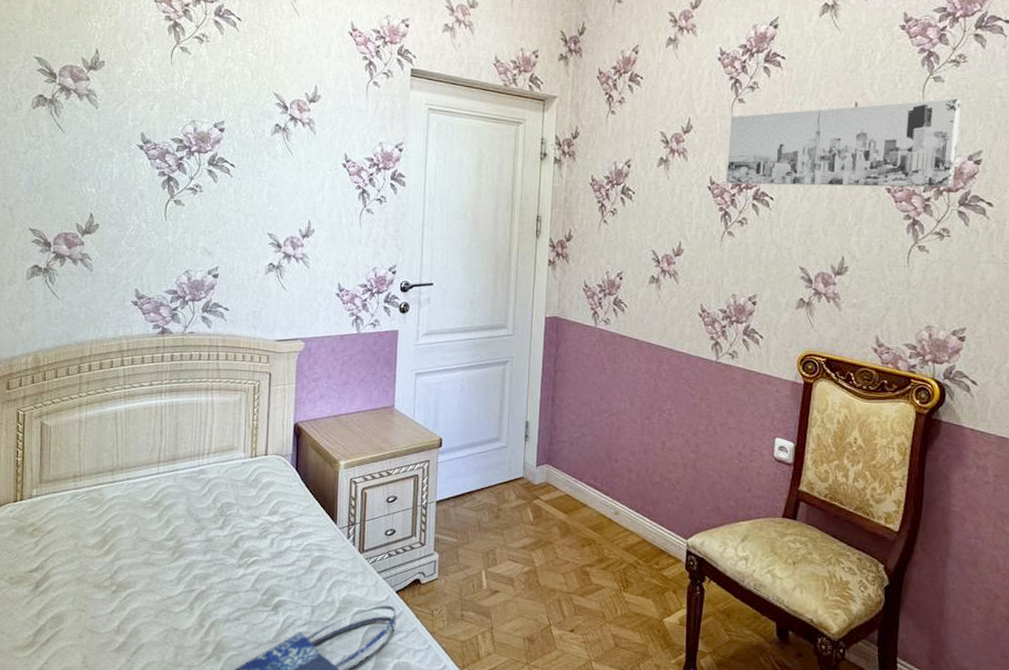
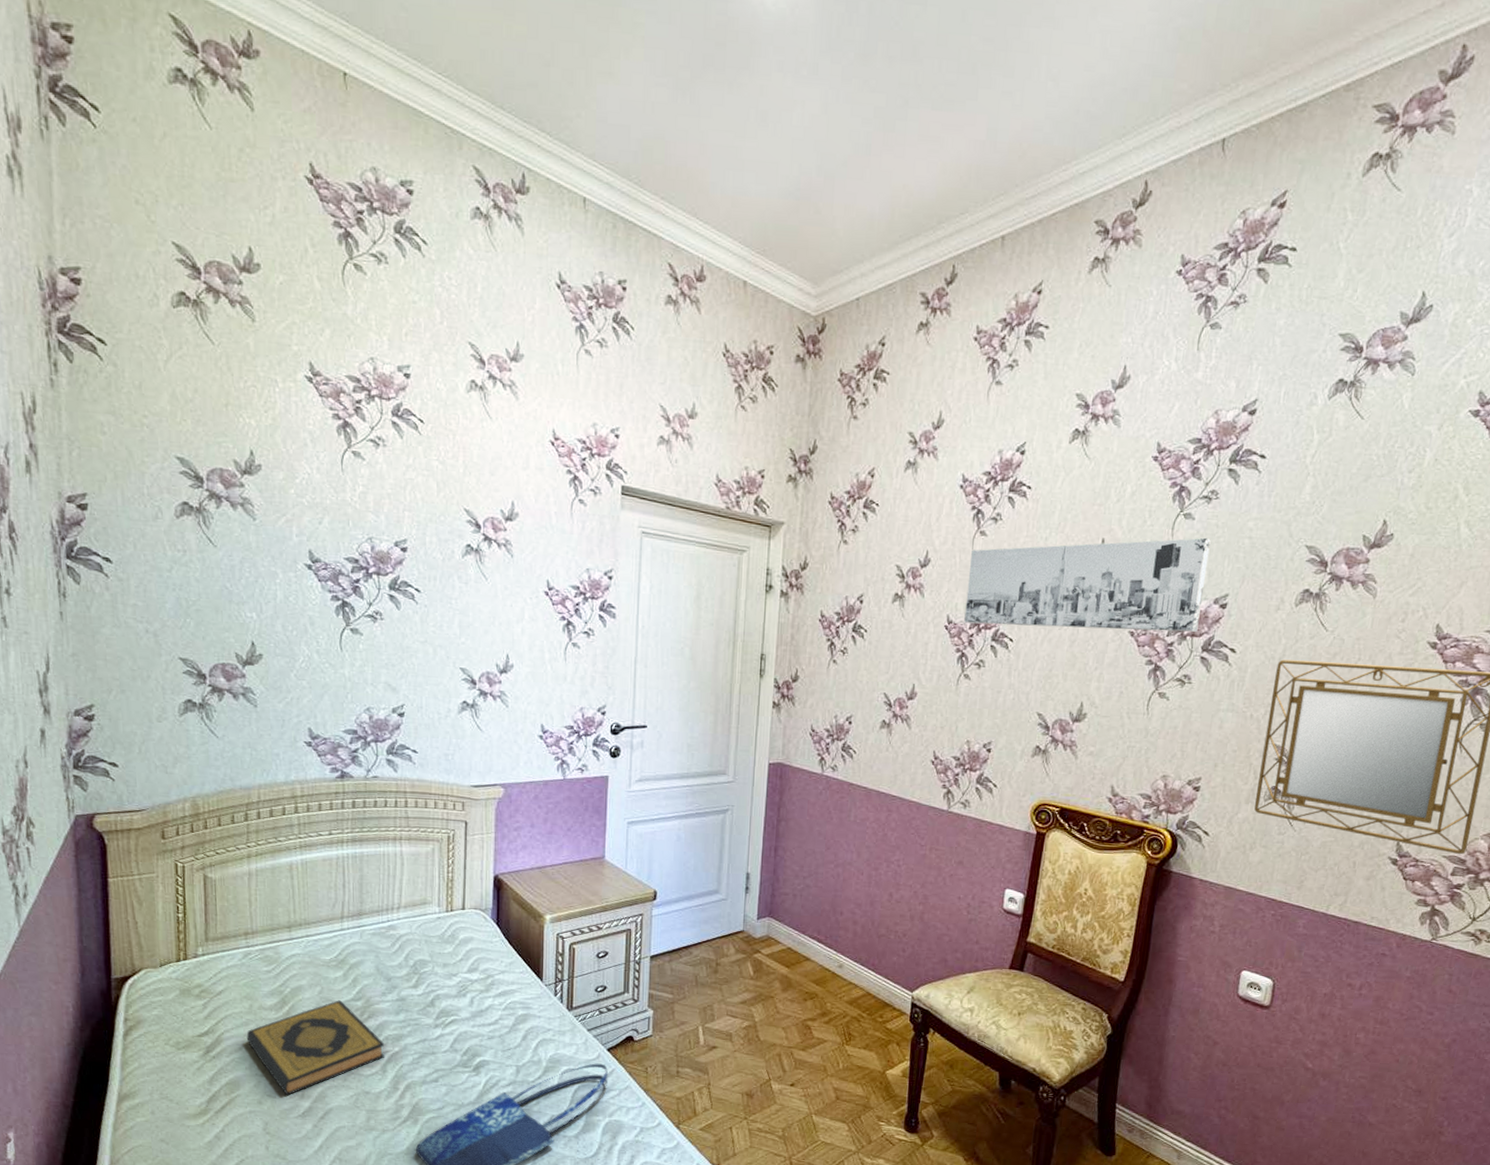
hardback book: none [71,540,193,630] -> present [246,1000,385,1095]

